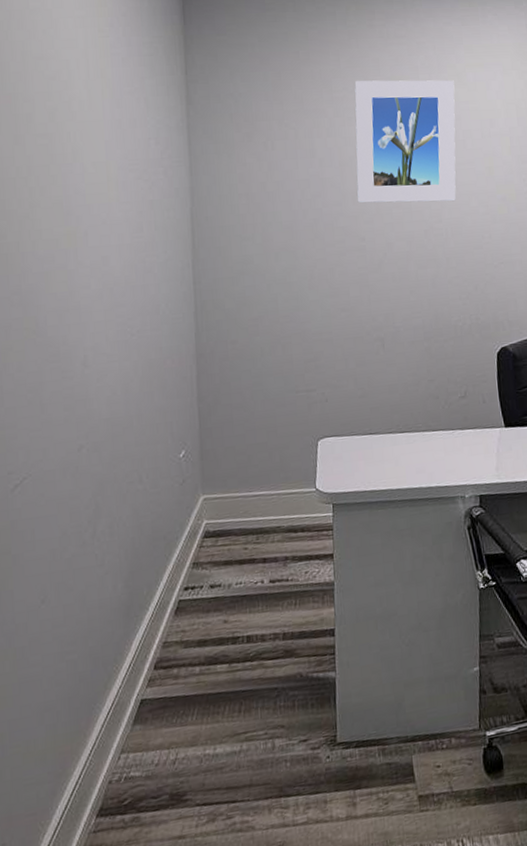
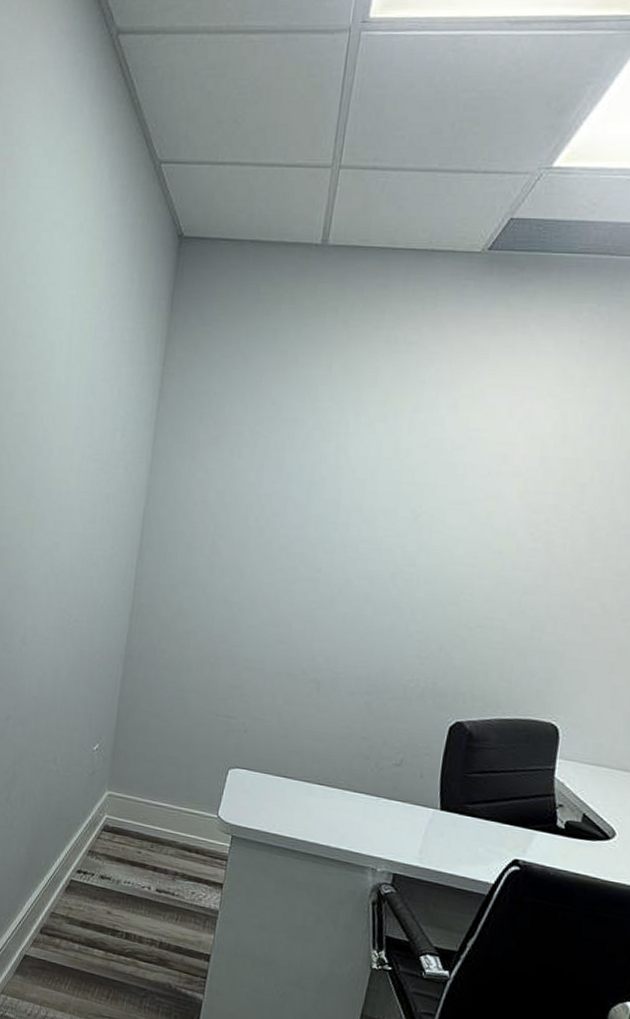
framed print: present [354,80,456,203] -> none [320,390,467,545]

